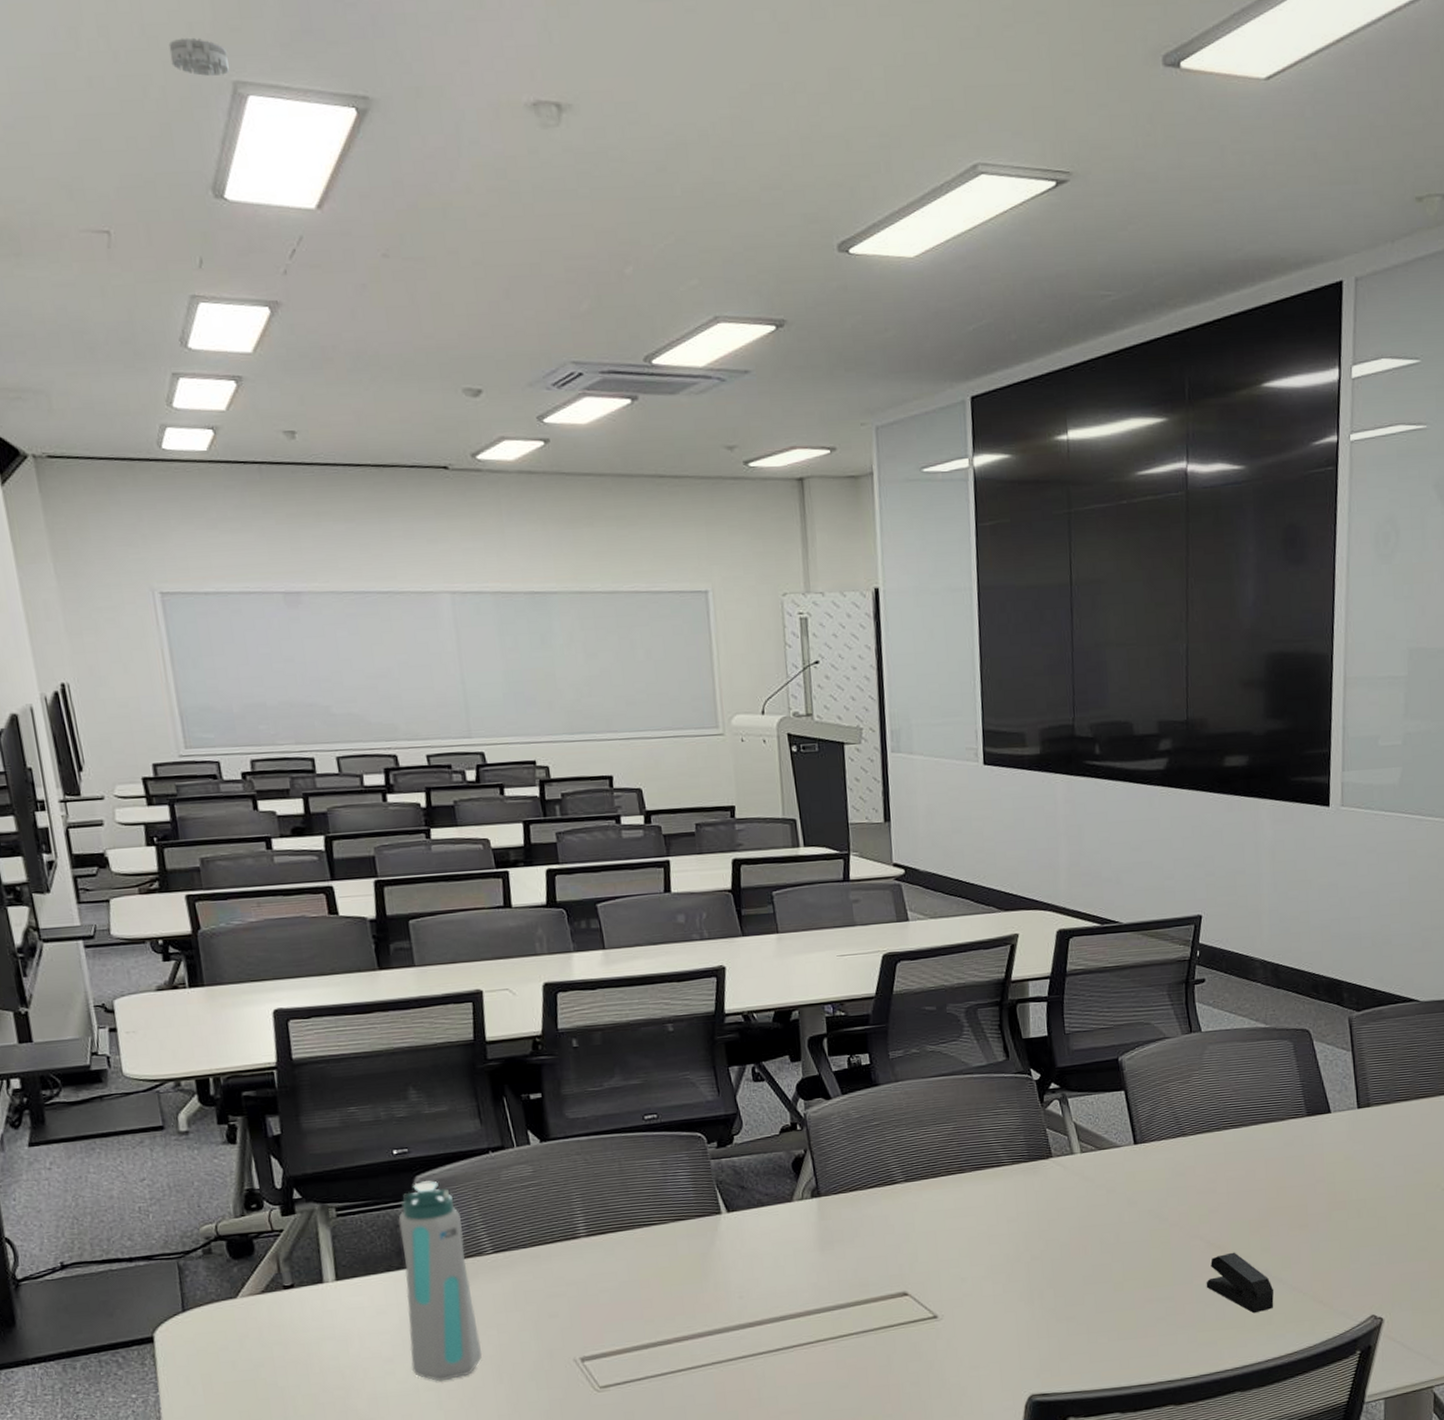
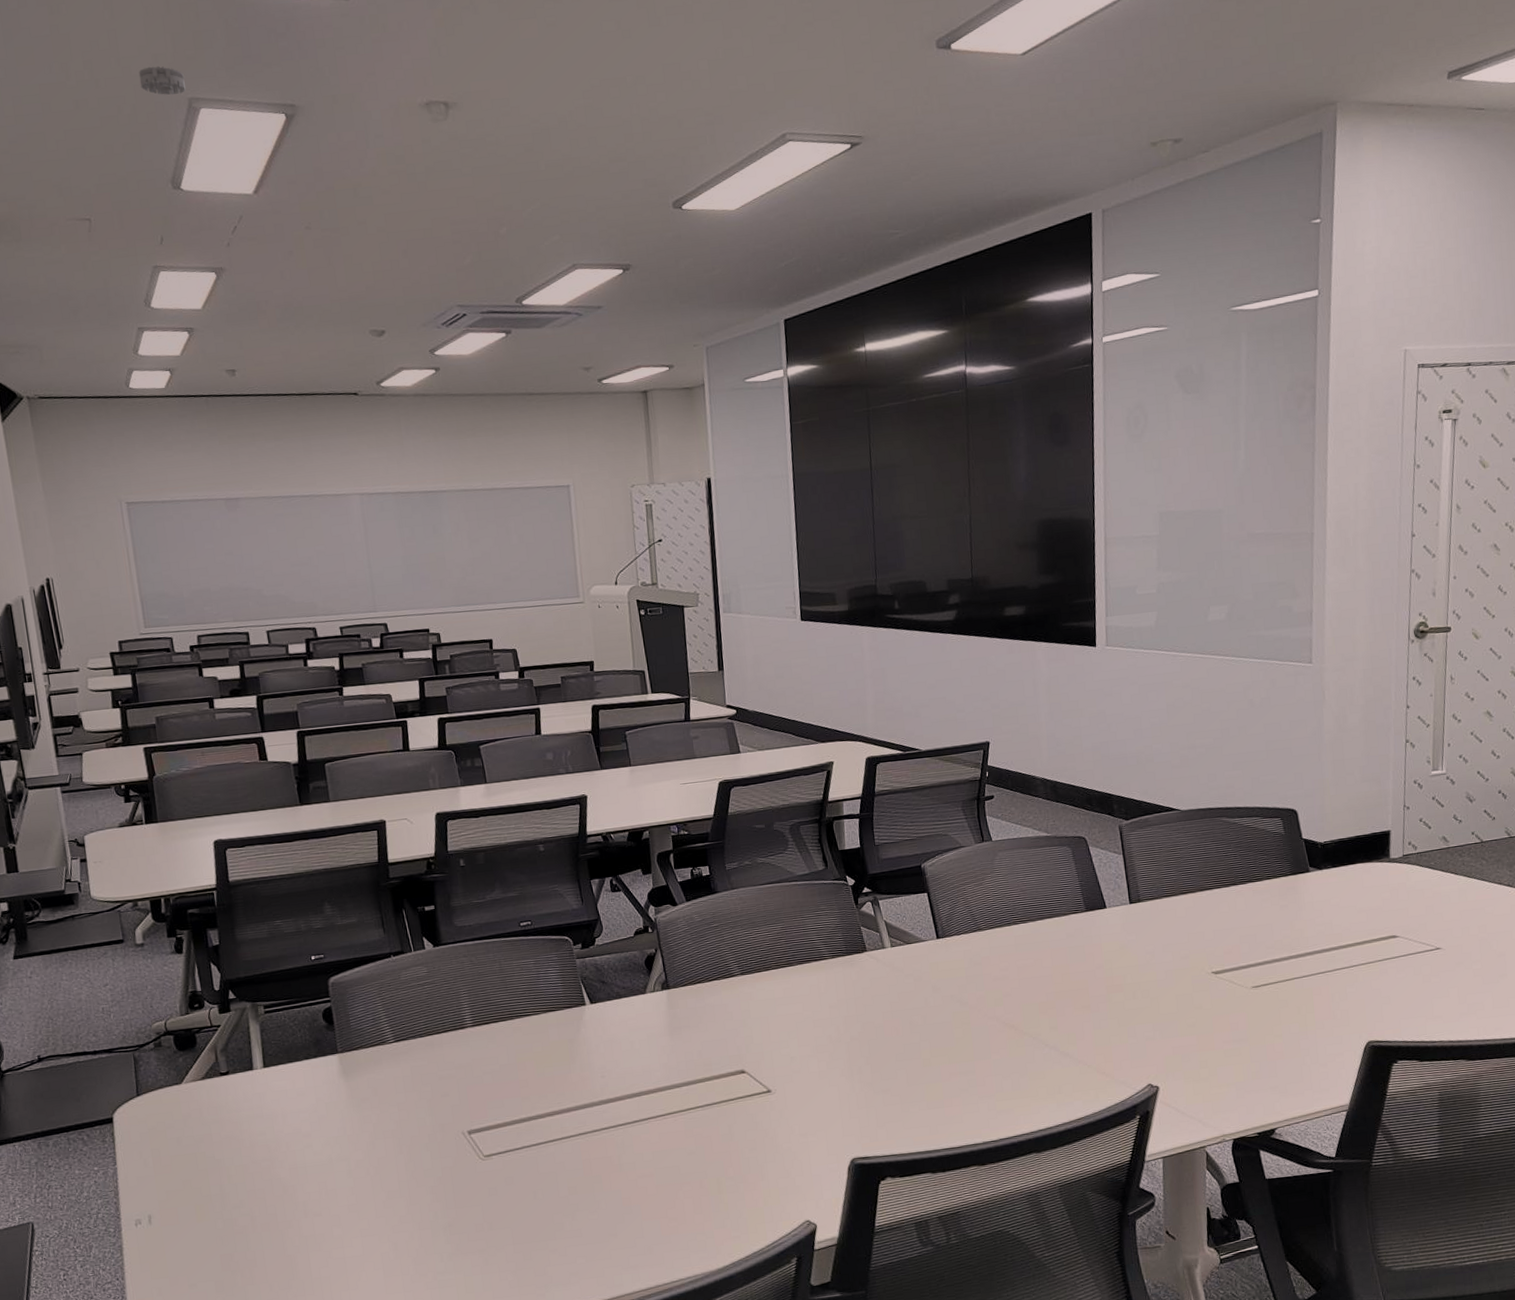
water bottle: present [398,1180,482,1382] -> none [315,981,385,1153]
stapler: present [1206,1252,1274,1314] -> none [1002,1030,1063,1084]

